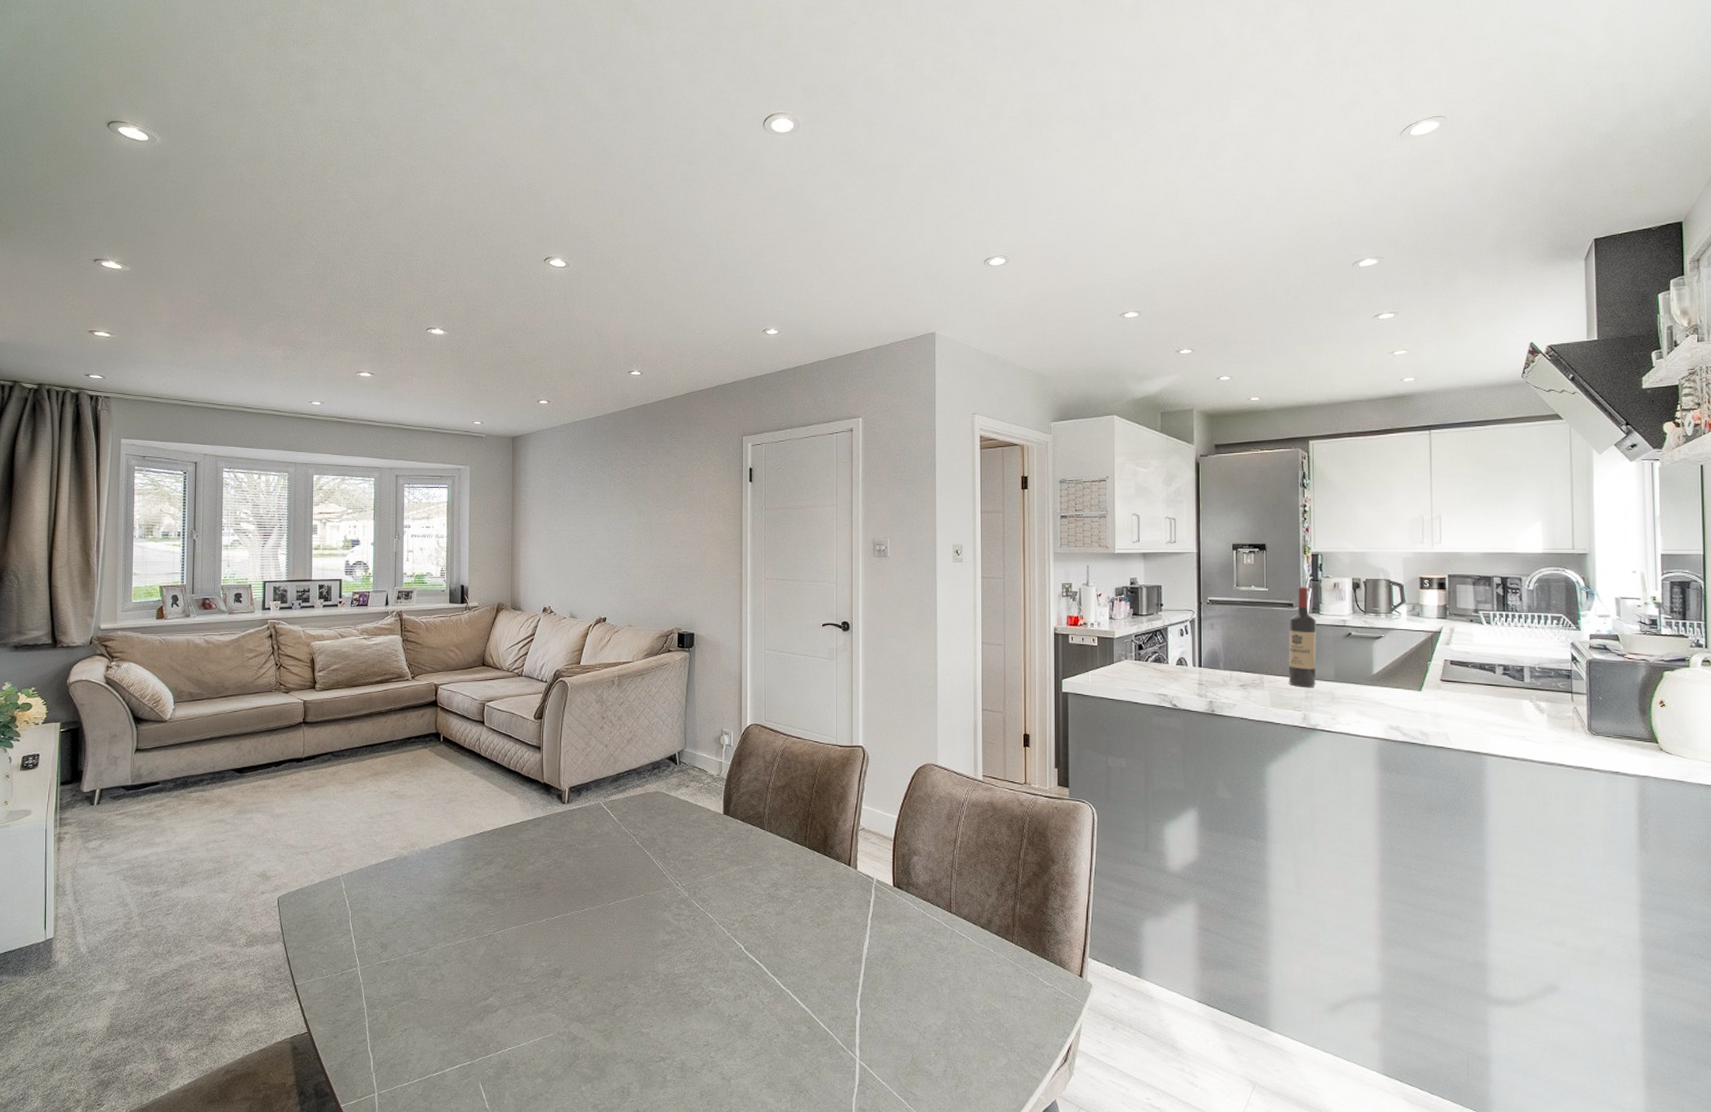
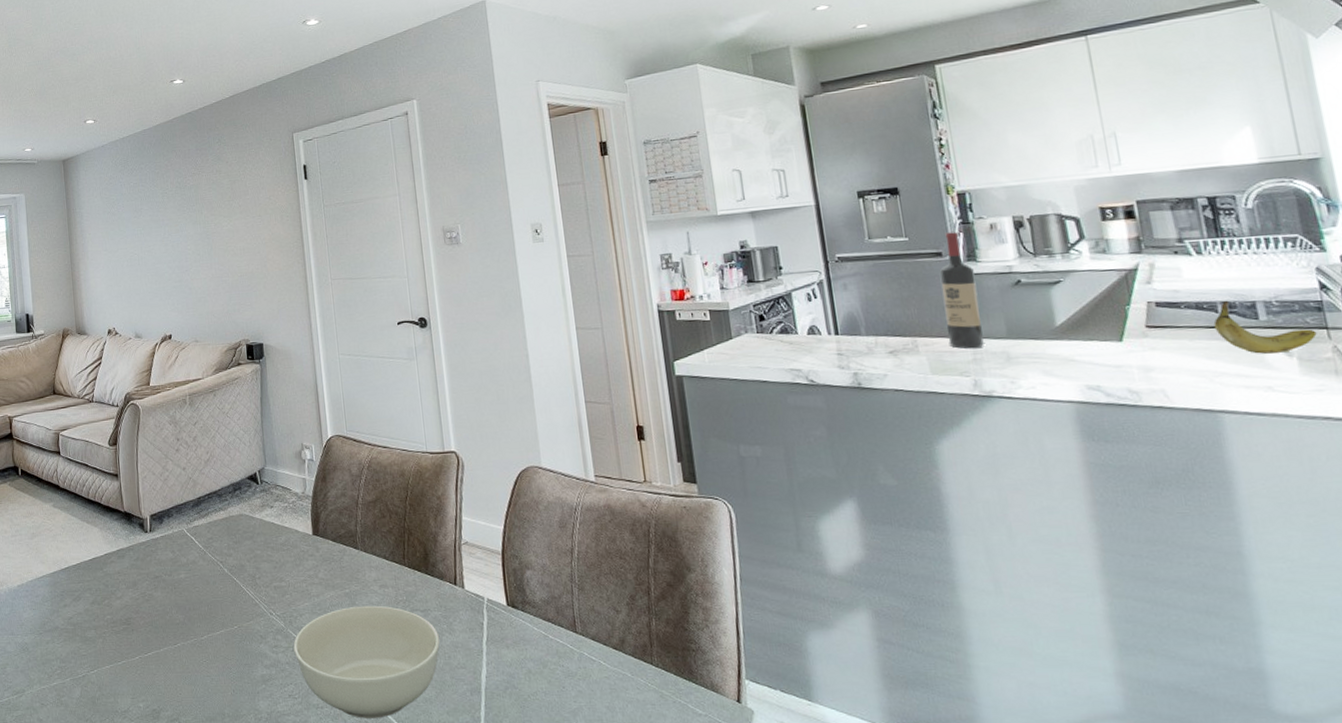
bowl: none [695,881,830,982] -> present [293,605,441,718]
fruit: none [1491,663,1564,710] -> present [1213,300,1317,354]

